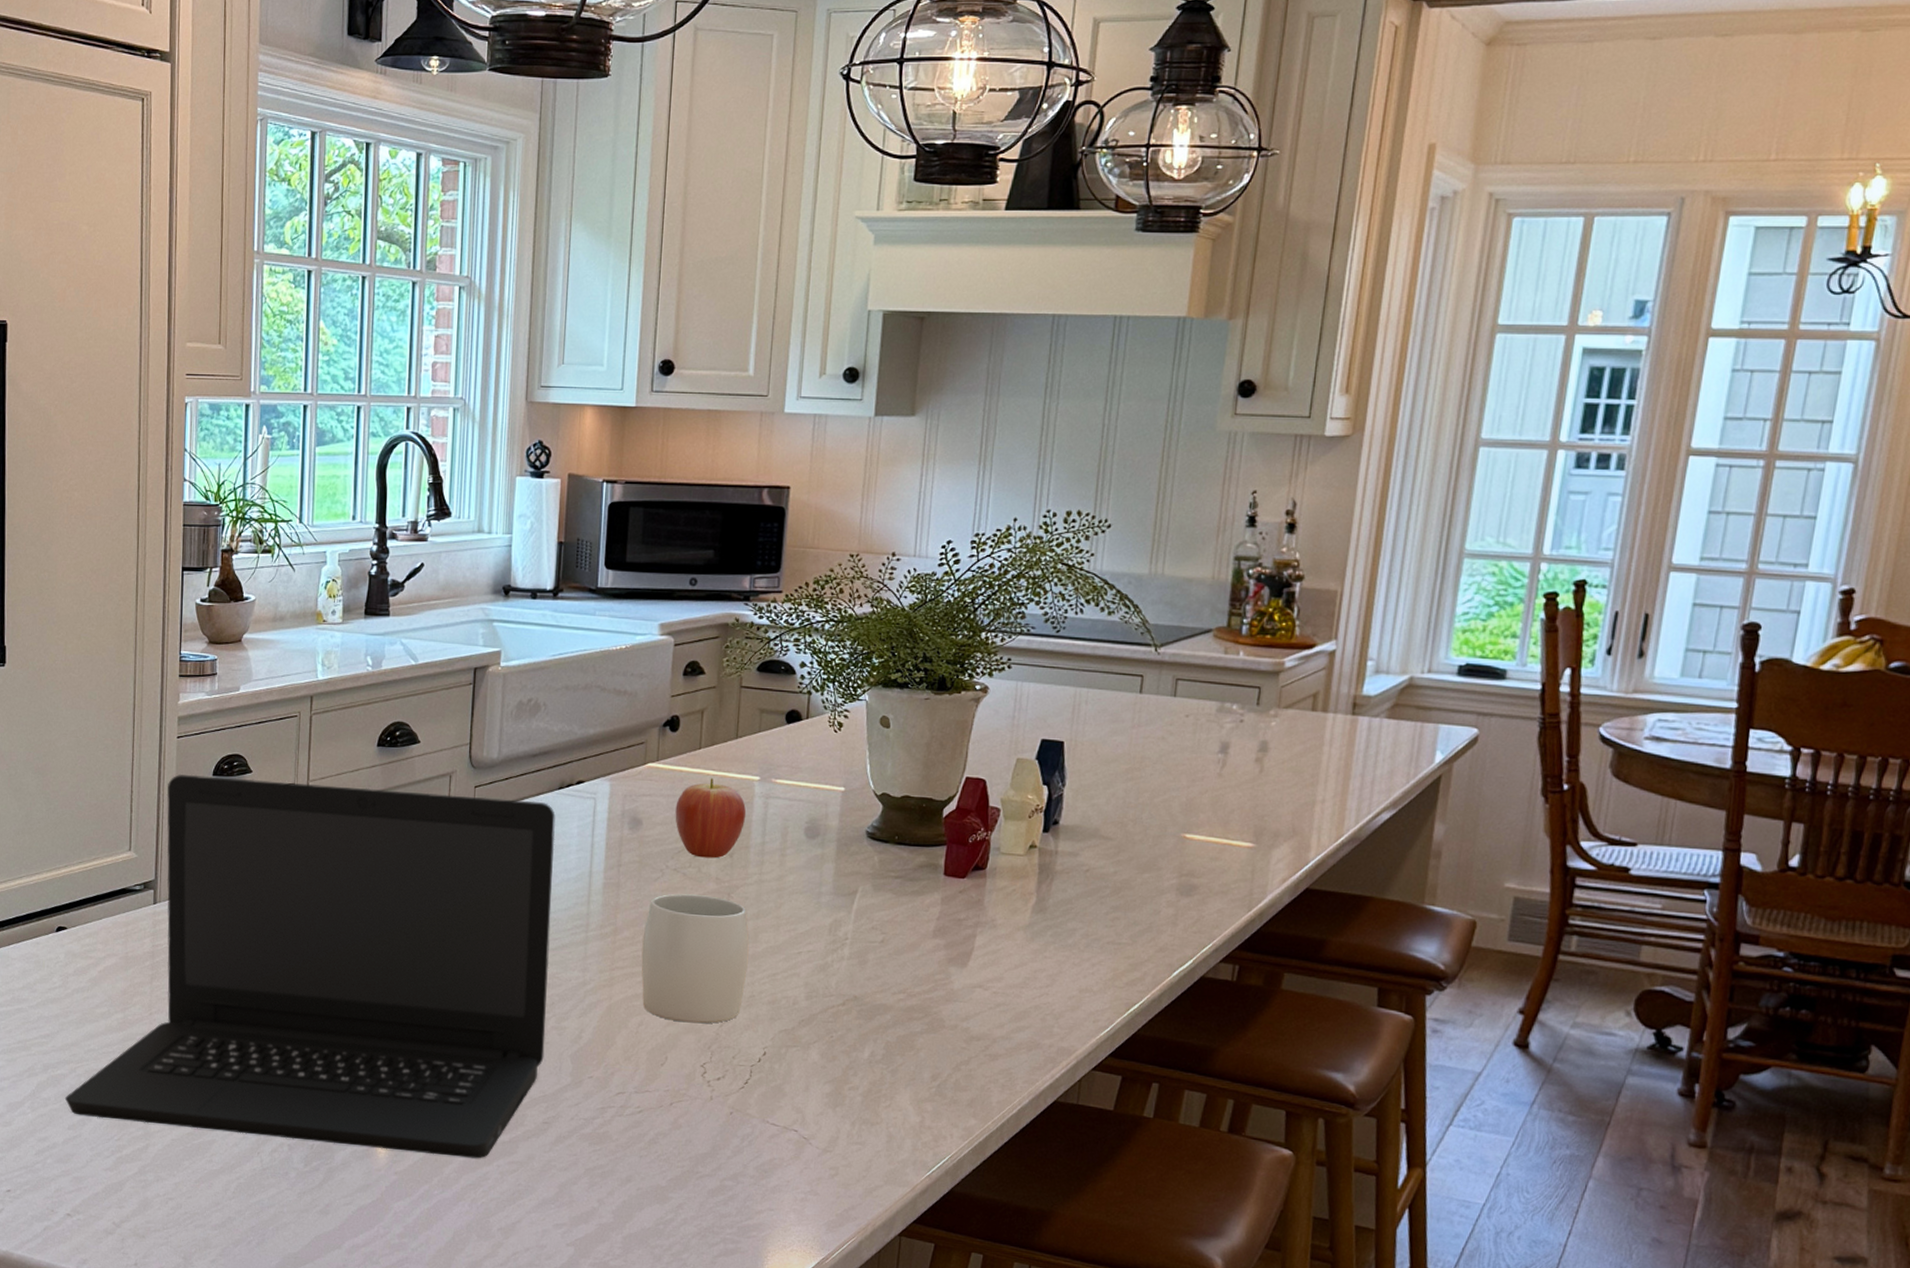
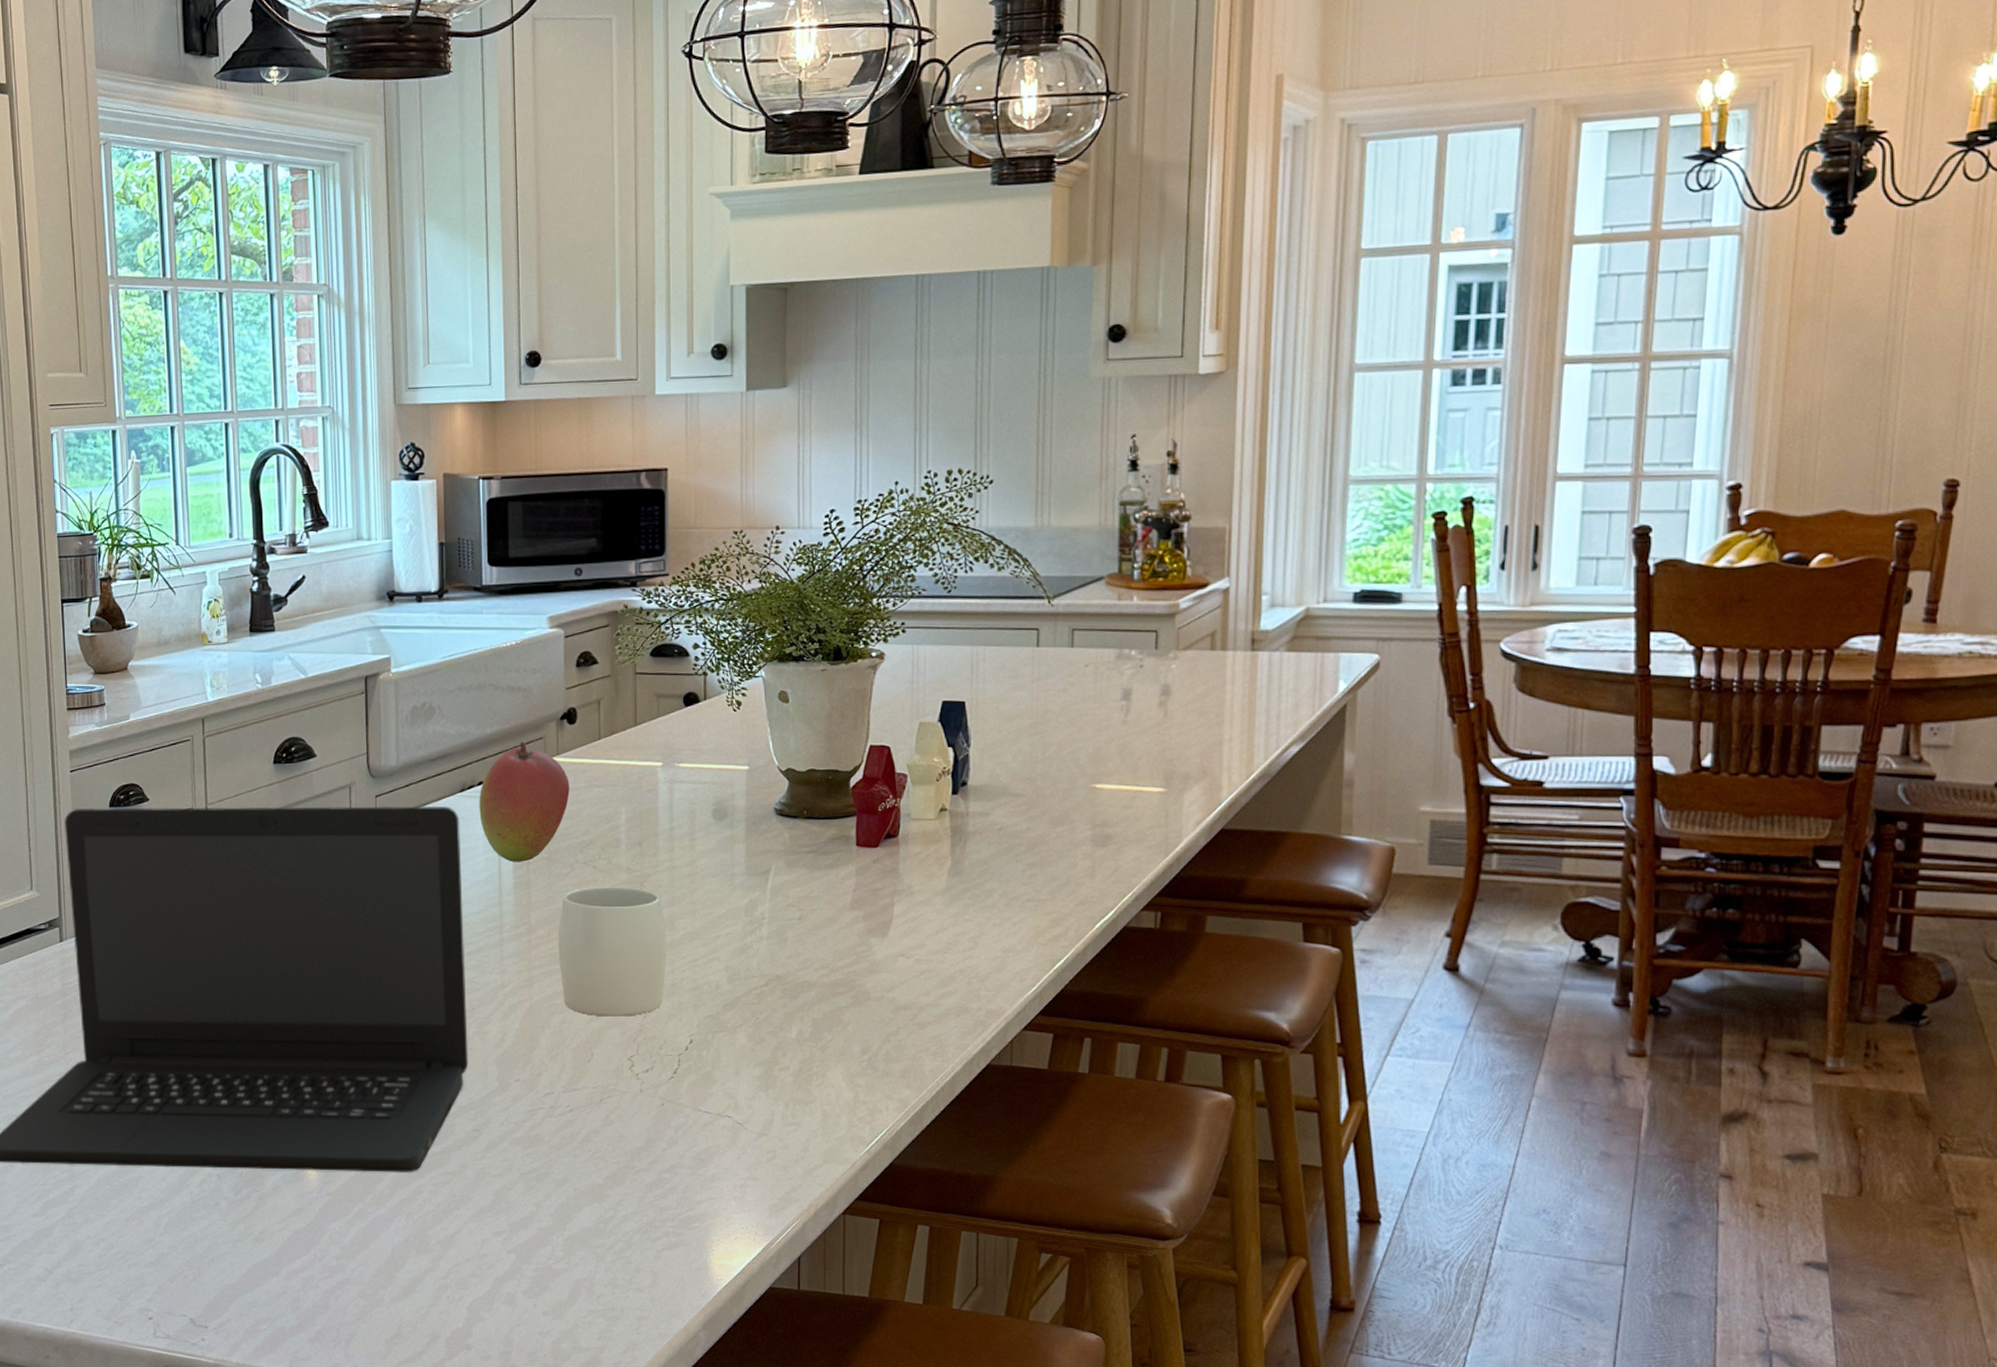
fruit: none [575,744,667,864] -> present [479,741,570,862]
fruit: present [675,778,747,859] -> none [580,768,652,849]

